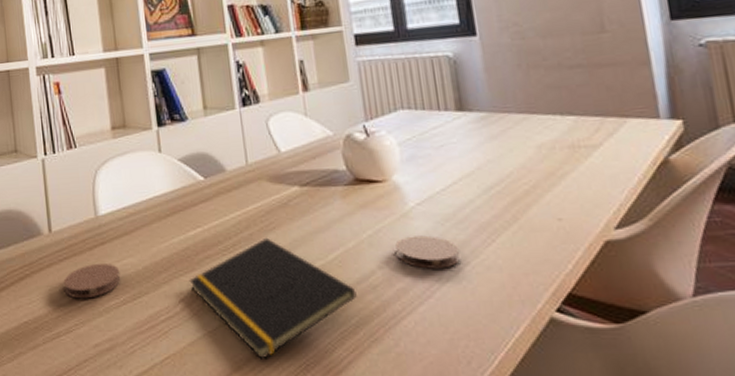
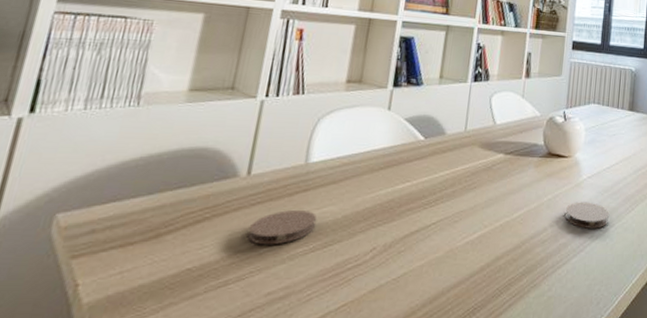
notepad: present [189,237,357,360] -> none [386,195,529,305]

